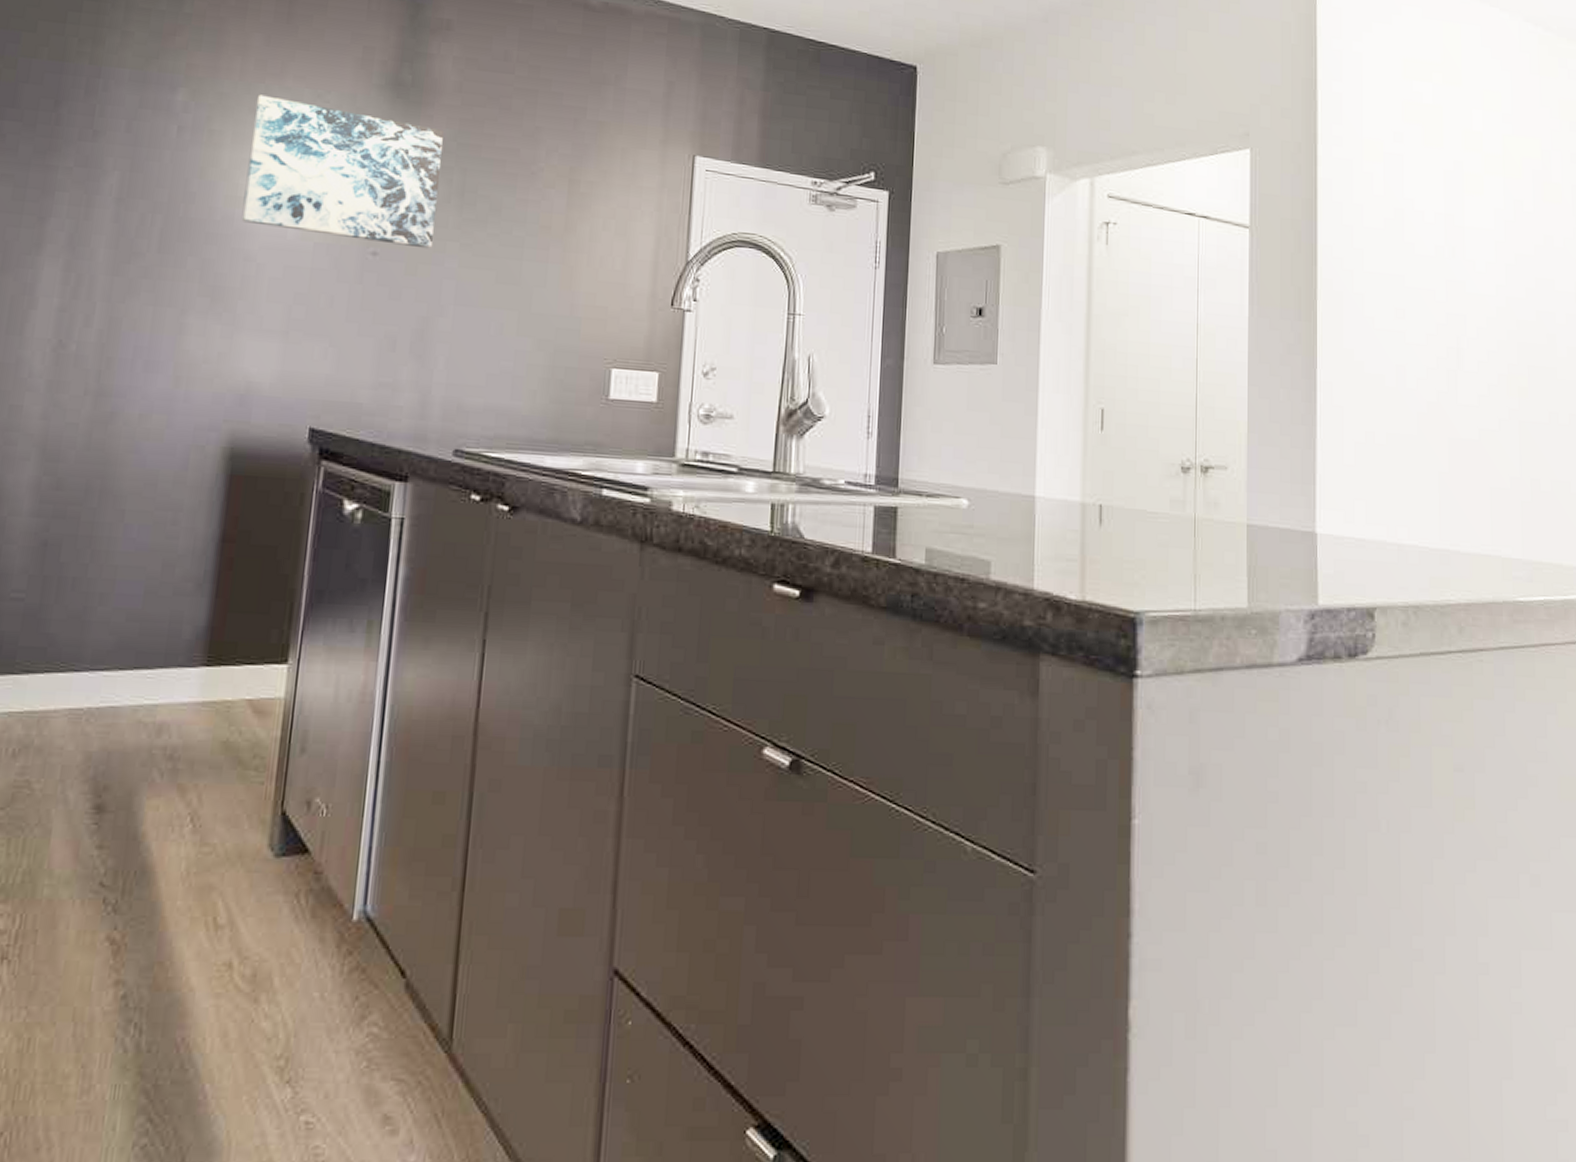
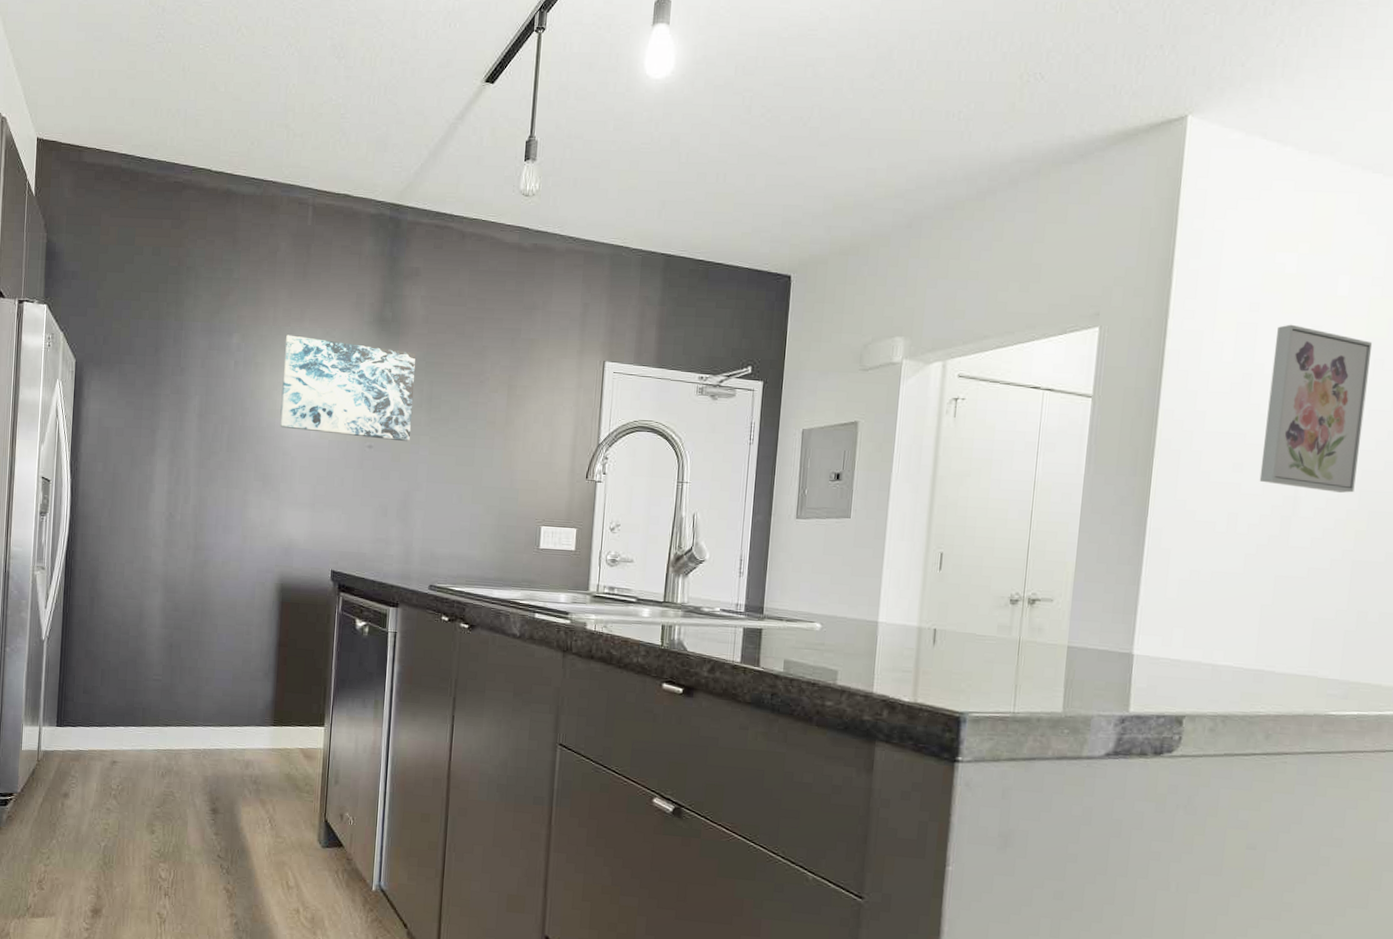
wall art: none [1421,158,1512,345] -> present [1259,324,1373,493]

